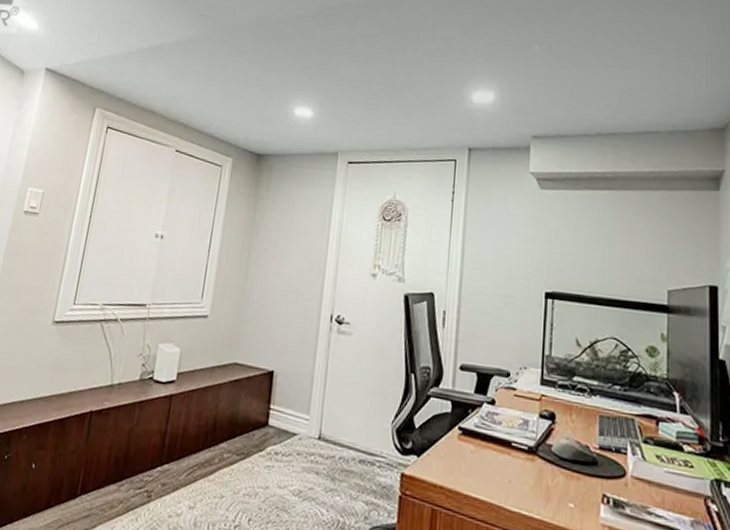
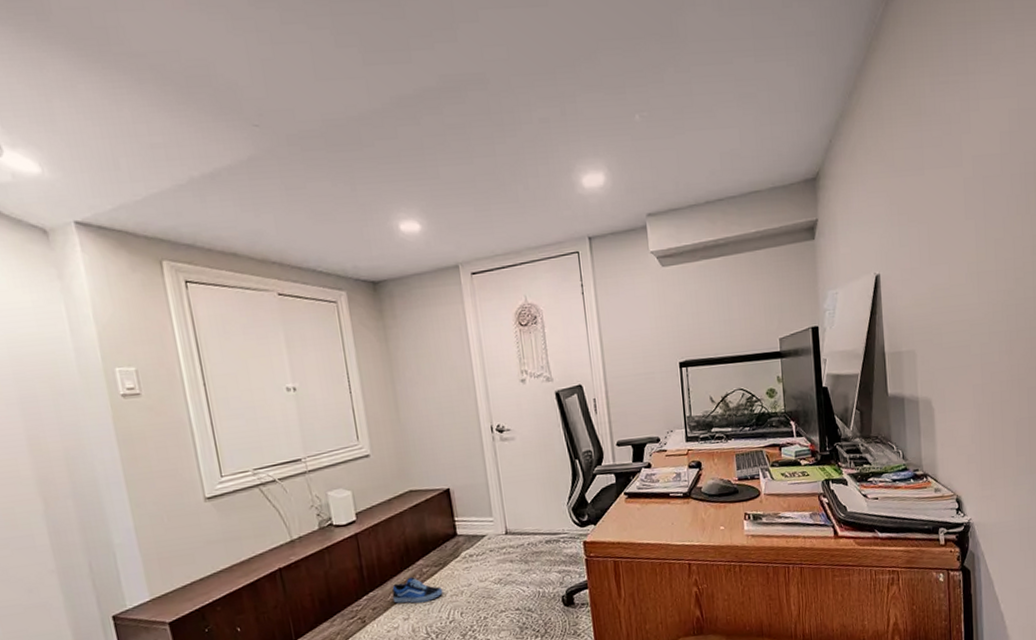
shoe: none [185,459,238,494] -> present [392,577,443,603]

